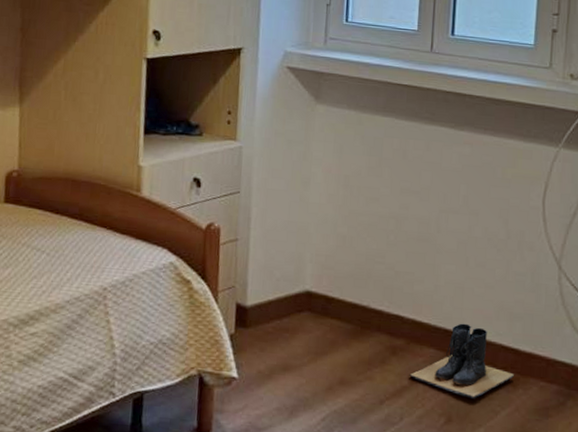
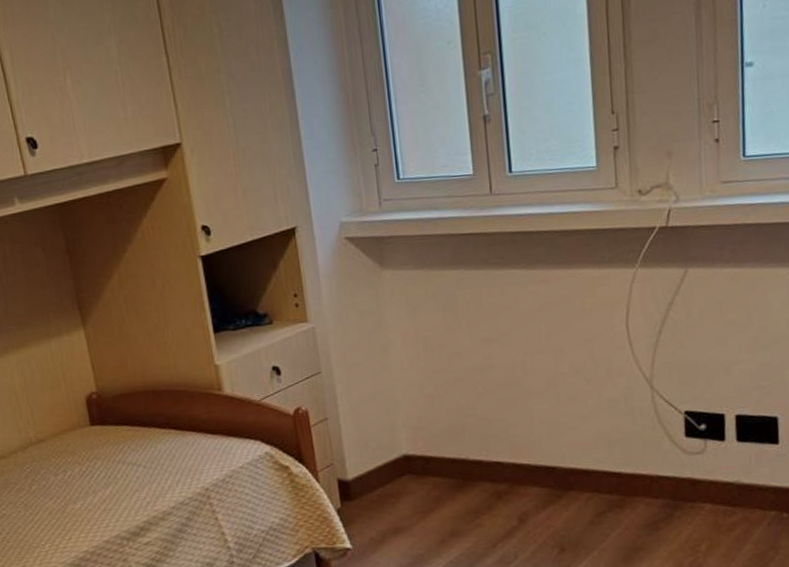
boots: present [409,323,514,399] -> none [517,457,620,527]

